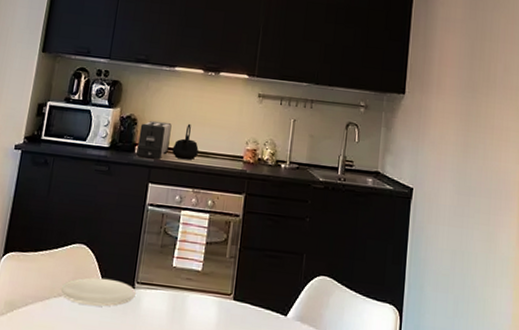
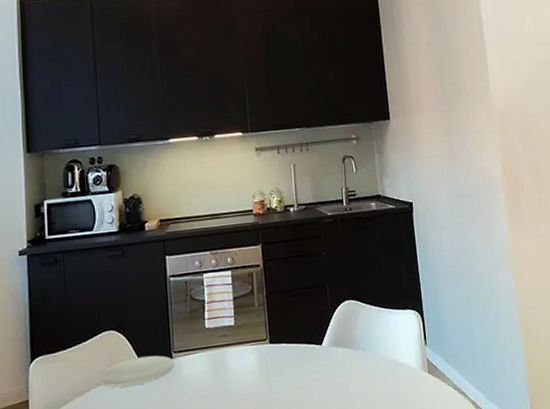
toaster: present [136,120,172,160] -> none [146,194,179,234]
kettle: present [172,123,199,160] -> none [182,190,210,227]

